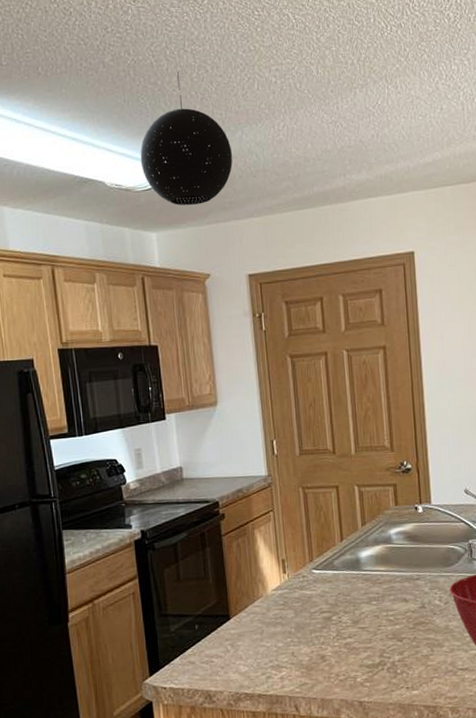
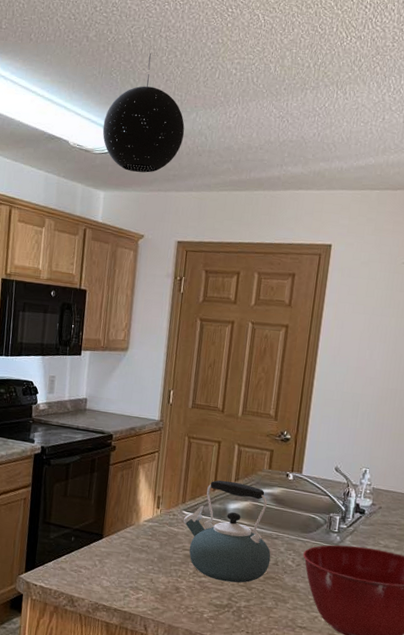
kettle: none [314,527,417,638] -> present [183,480,271,583]

